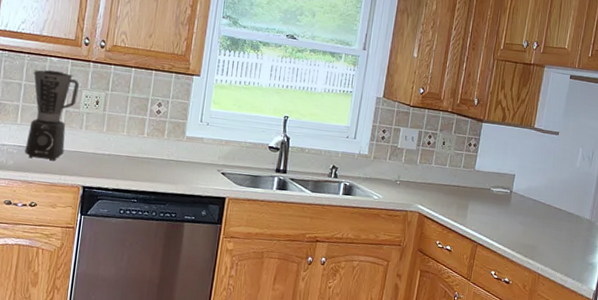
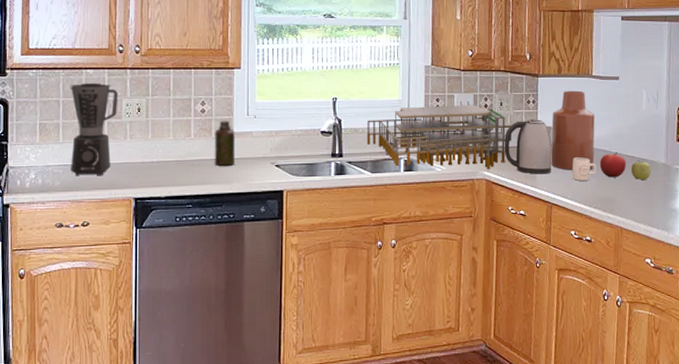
canister: none [163,123,187,168] -> present [214,120,236,166]
dish rack: none [311,134,450,203] -> present [366,105,512,169]
kettle: none [440,160,488,215] -> present [504,118,552,174]
vase: none [482,138,531,216] -> present [551,90,596,170]
mug: none [500,203,525,226] -> present [571,157,597,181]
fruit: none [527,203,554,227] -> present [599,152,627,178]
fruit: none [556,213,576,233] -> present [630,160,652,181]

